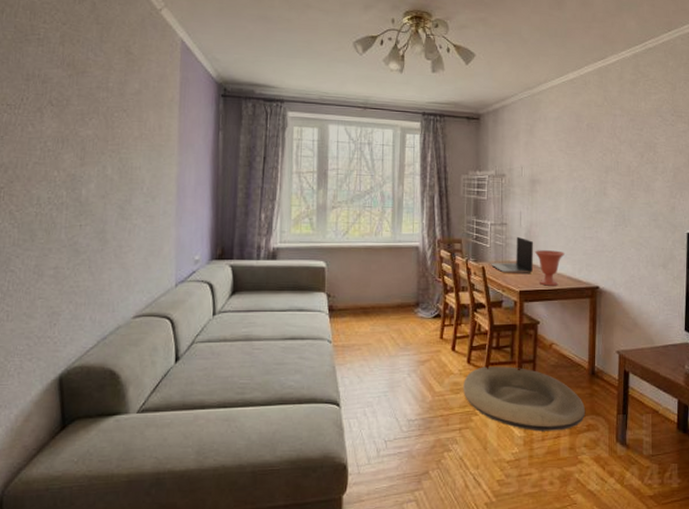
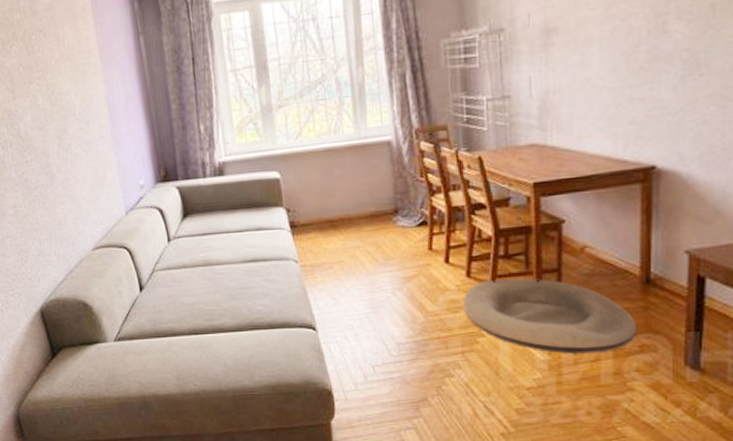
laptop computer: present [490,236,534,274] -> none [489,111,553,163]
vase: present [534,250,565,286] -> none [553,123,600,173]

